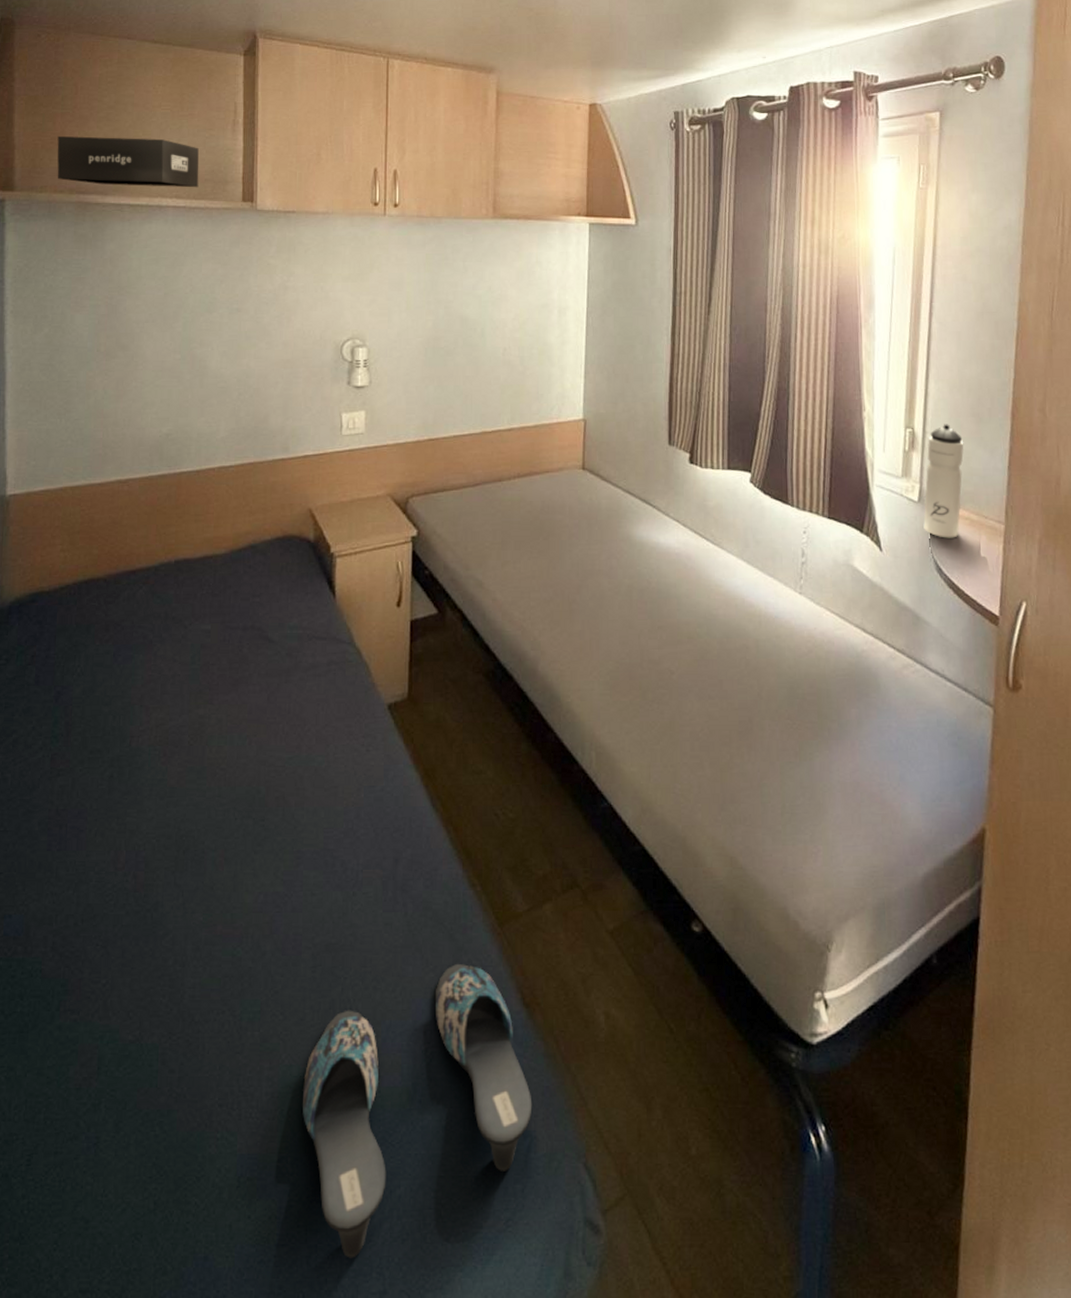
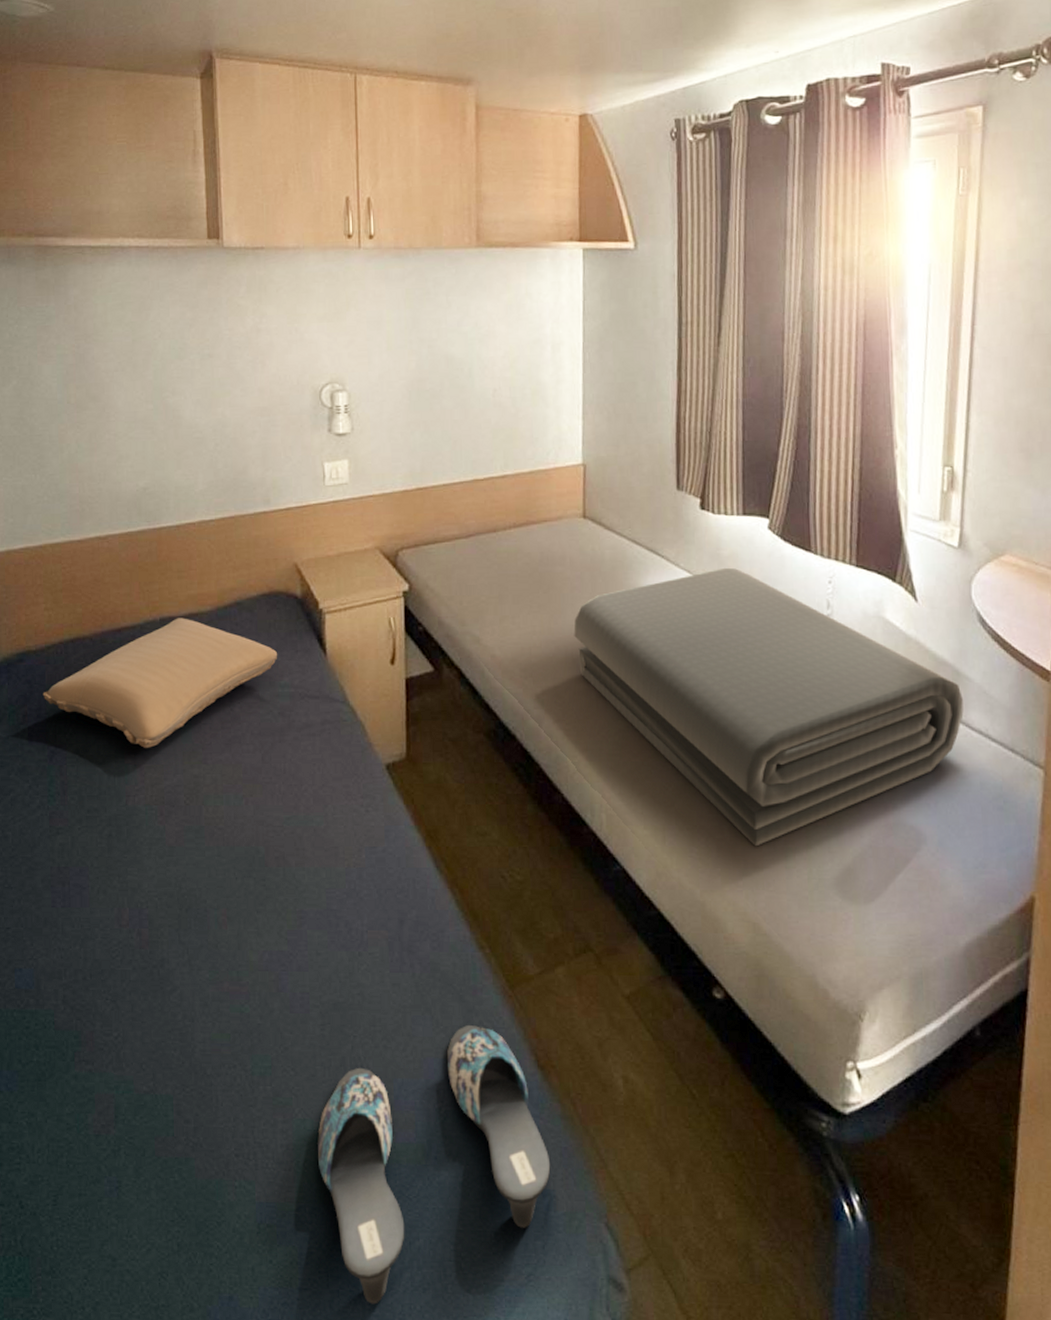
pillow: none [52,560,289,688] -> present [42,618,278,748]
box: present [57,135,199,188] -> none [12,174,161,227]
towel: none [570,517,922,783] -> present [573,567,964,847]
water bottle: present [923,424,964,538] -> none [964,461,1011,587]

